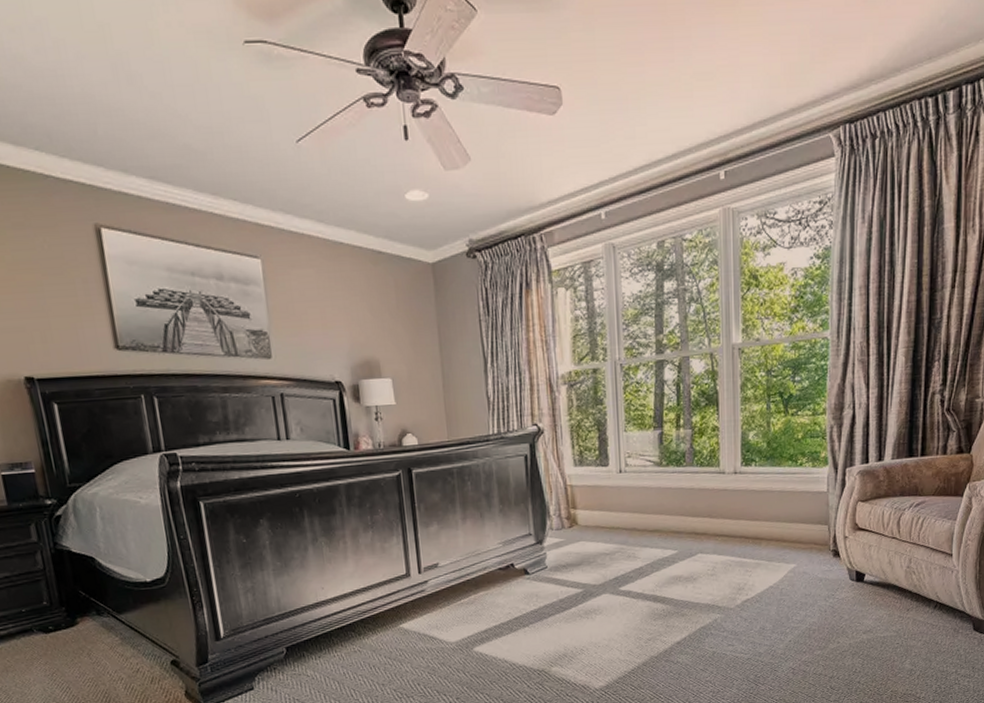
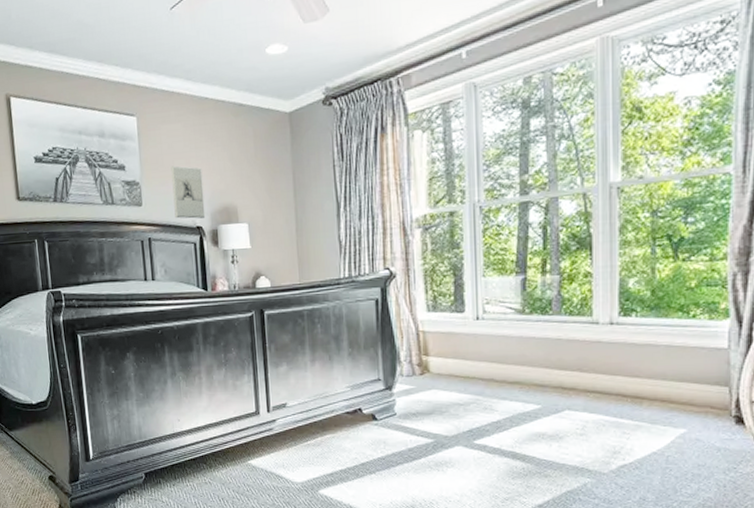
wall sculpture: none [303,315,345,373] -> present [171,165,206,219]

